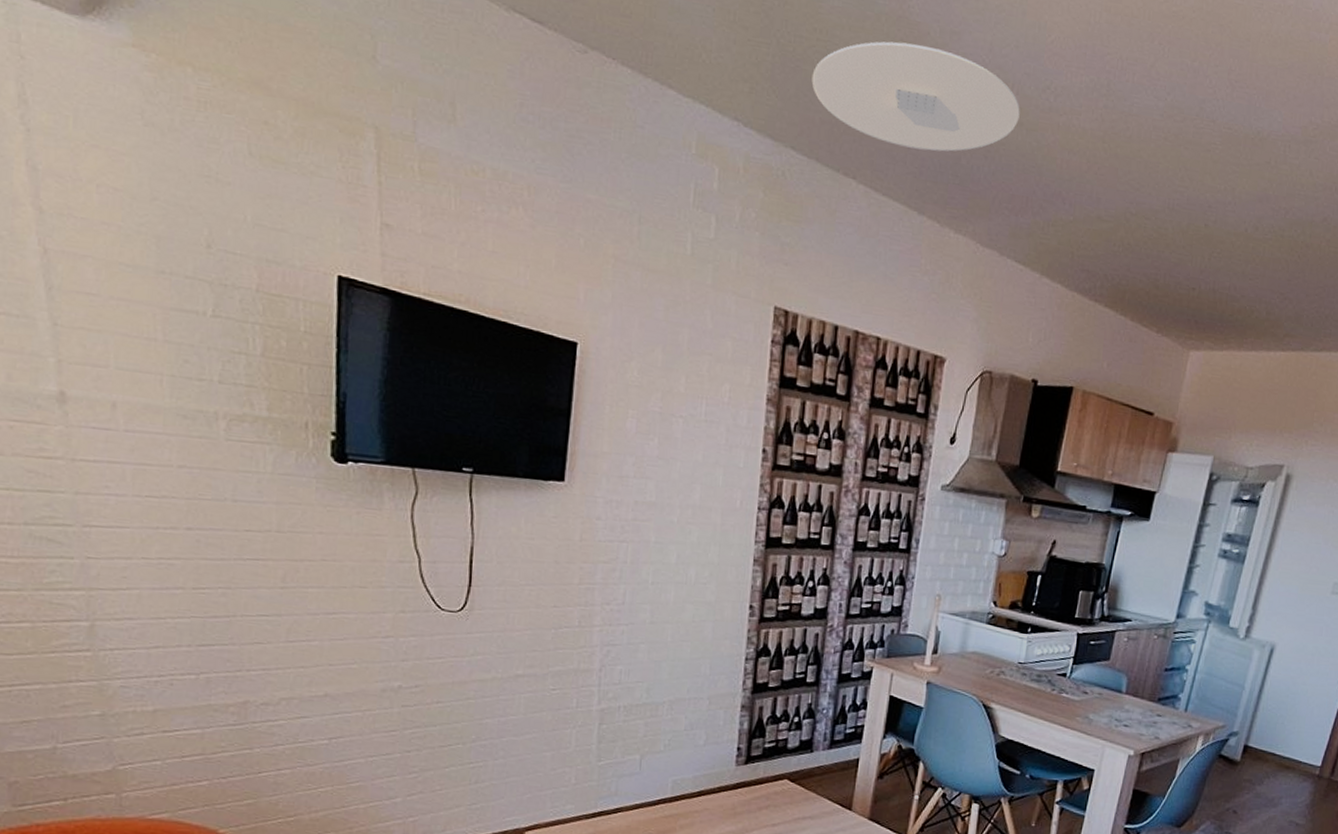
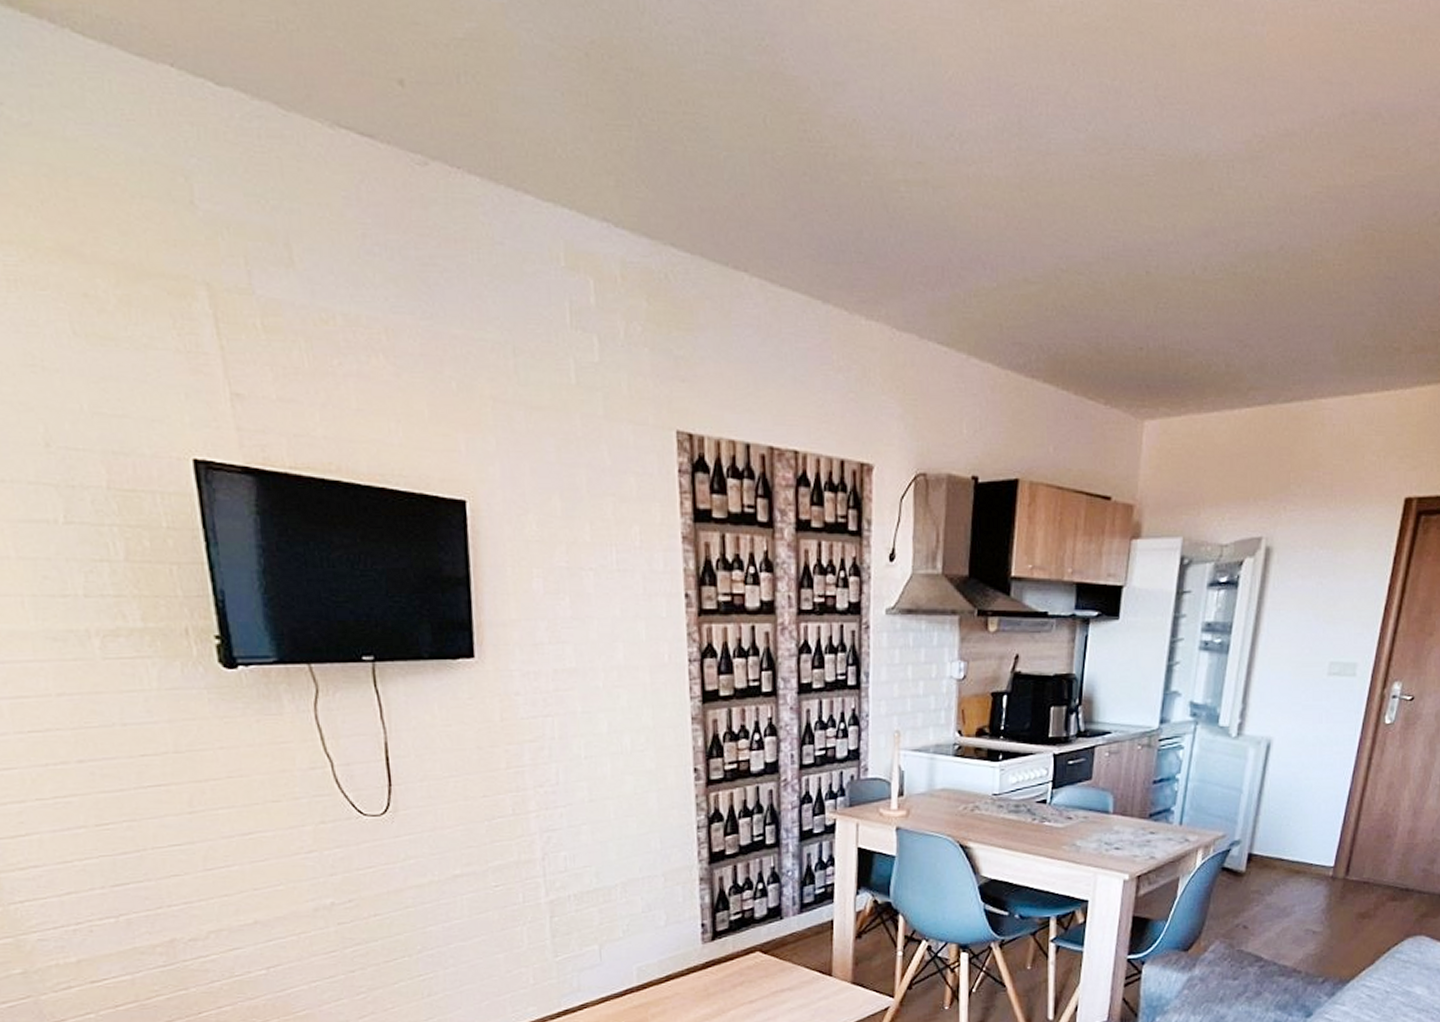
ceiling light: present [811,41,1020,152] -> none [683,103,923,228]

